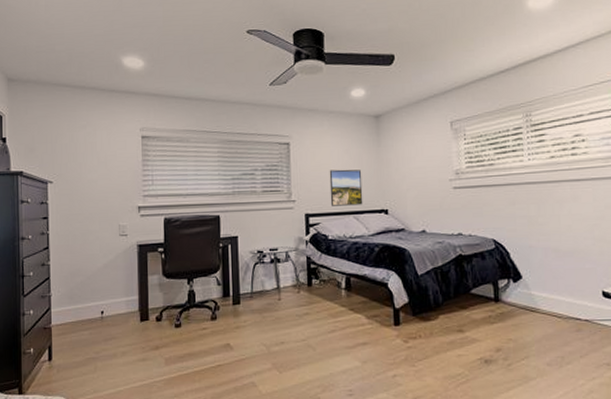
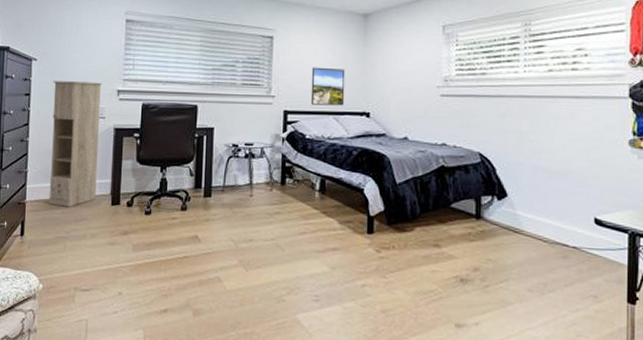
storage cabinet: none [71,200,124,328] -> present [48,81,102,207]

